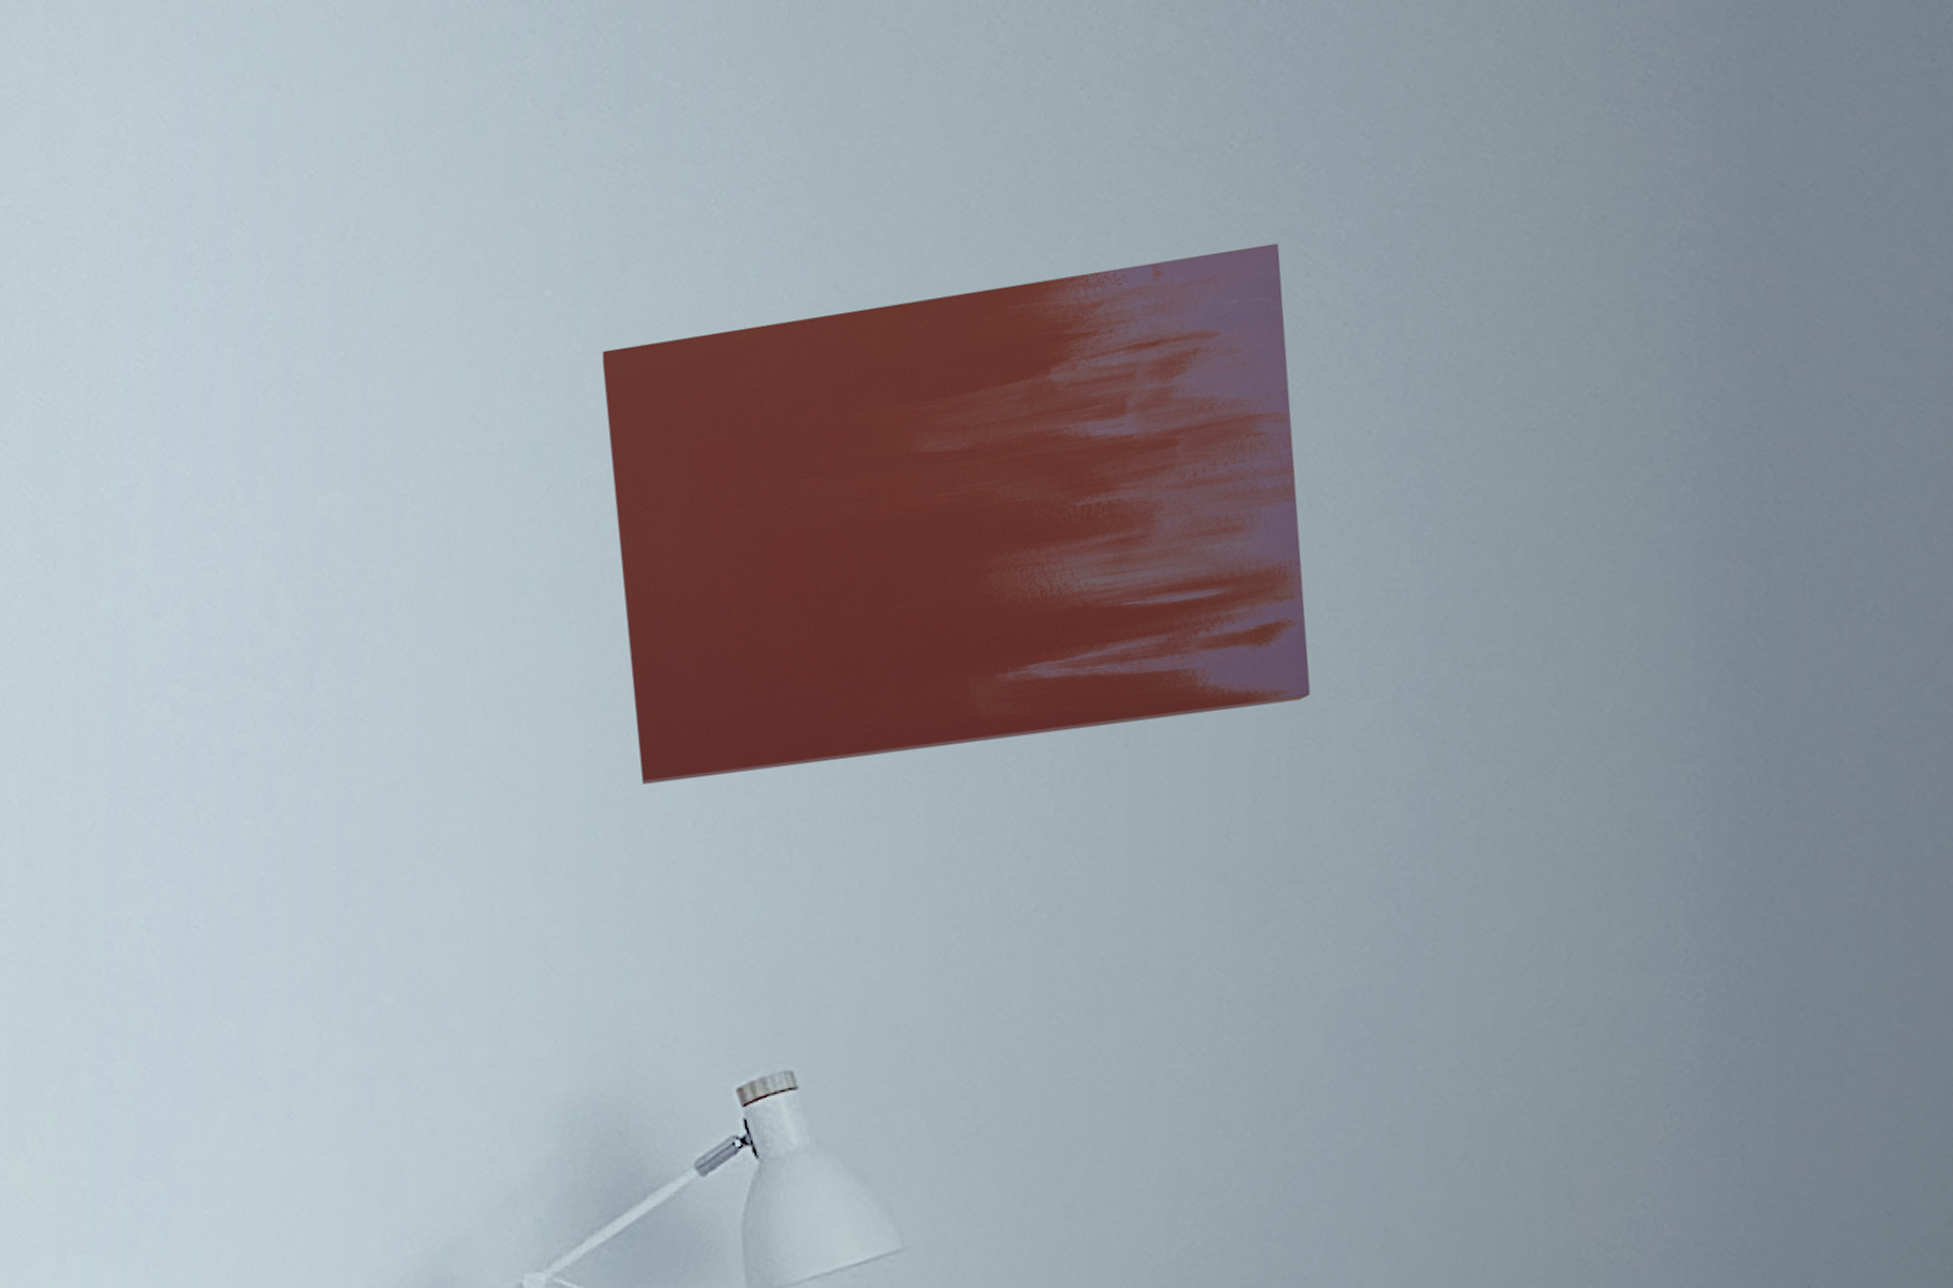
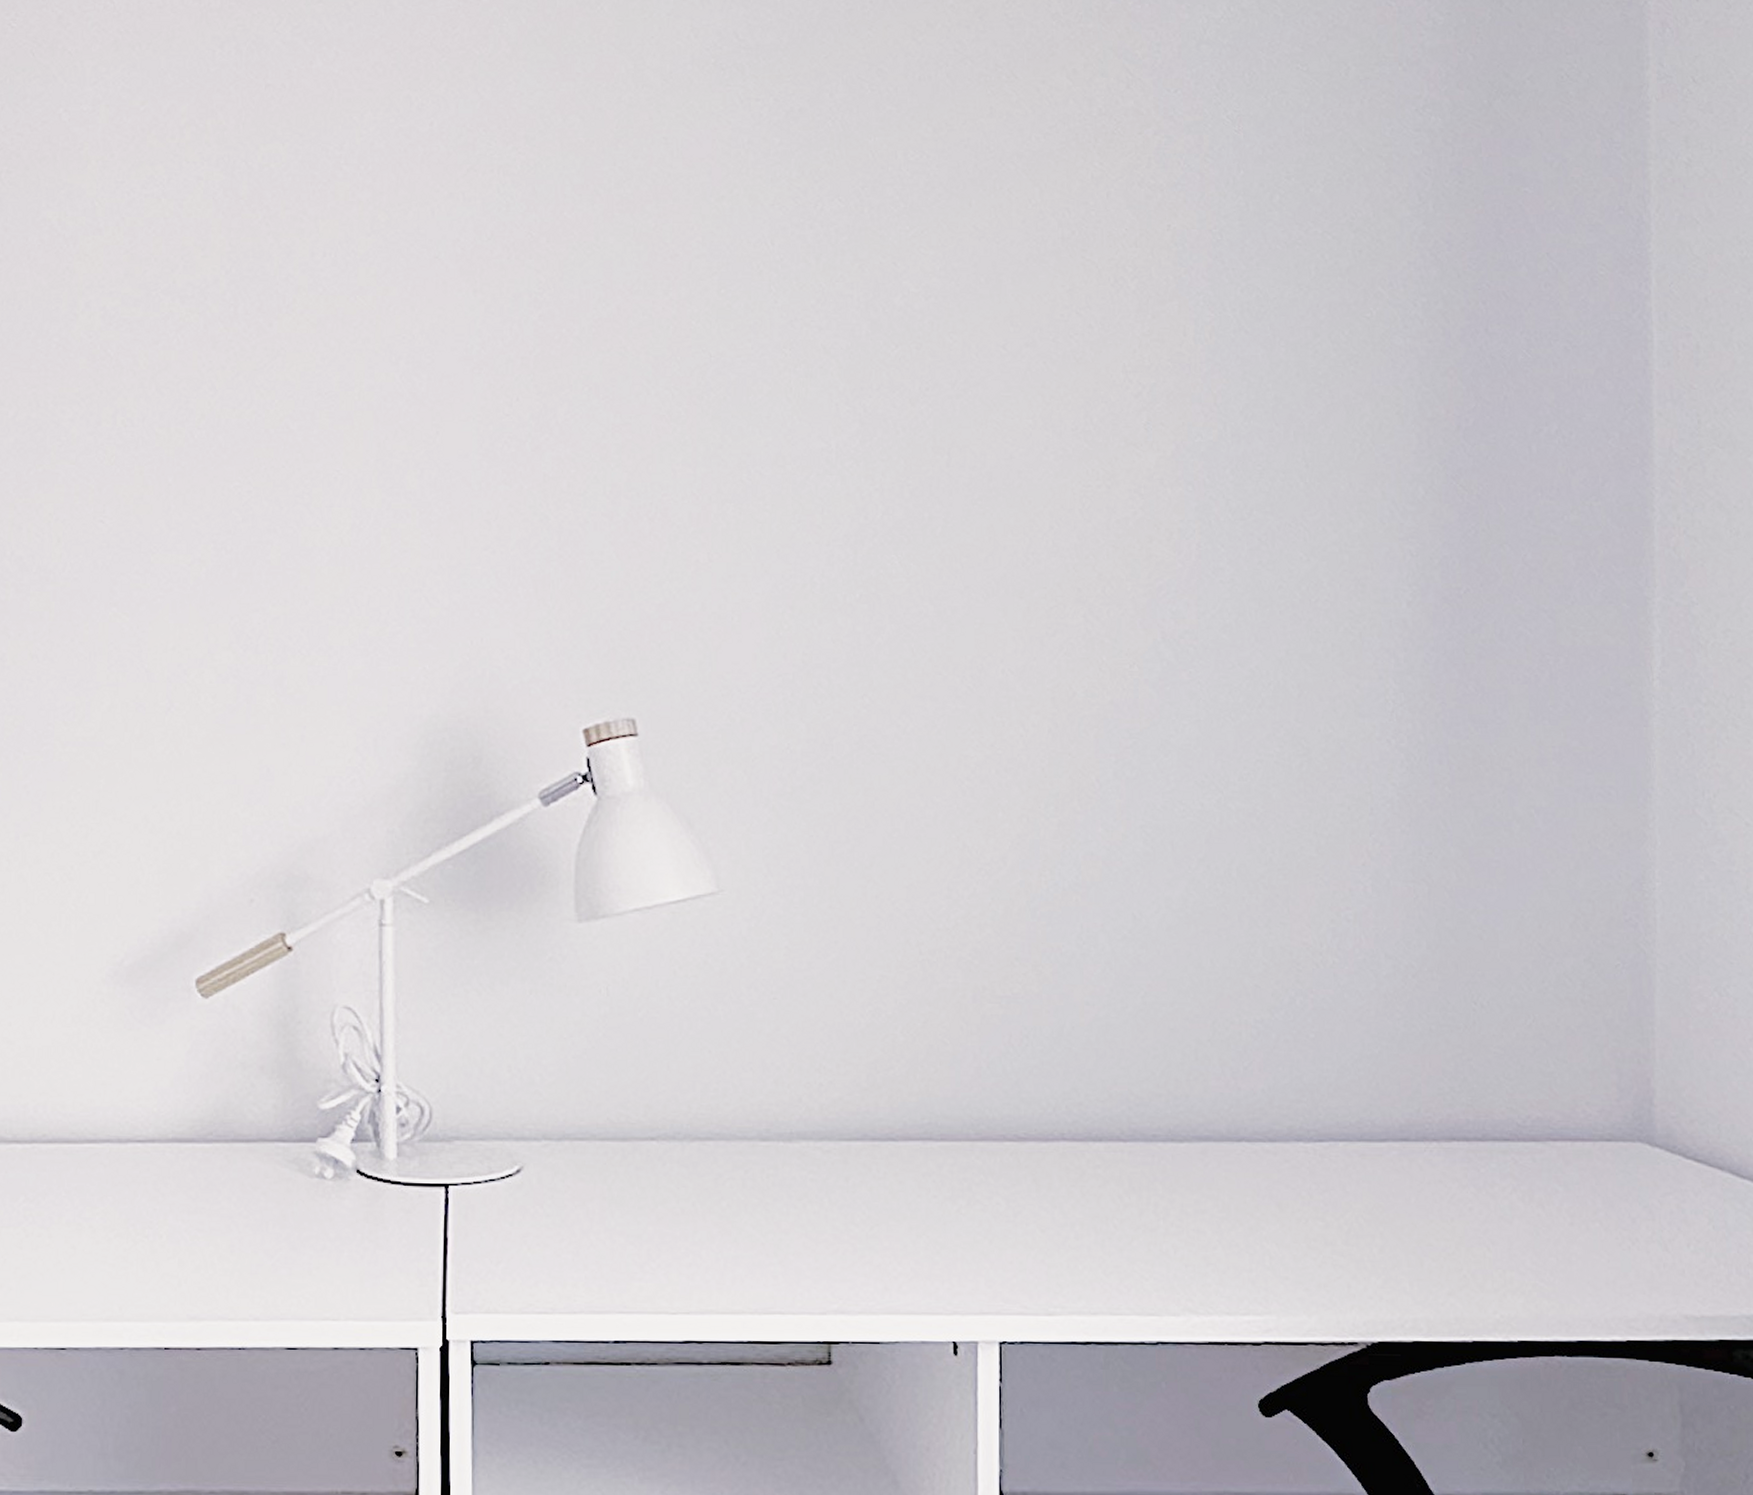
wall art: present [602,243,1311,785] -> none [525,56,1107,447]

